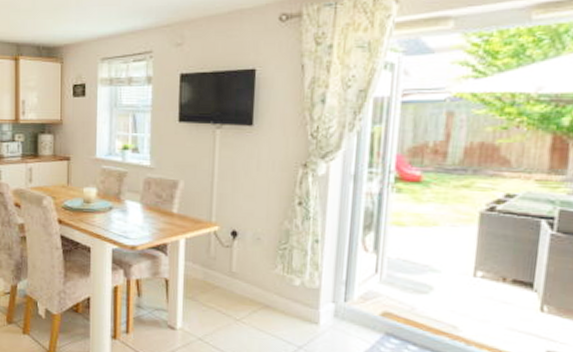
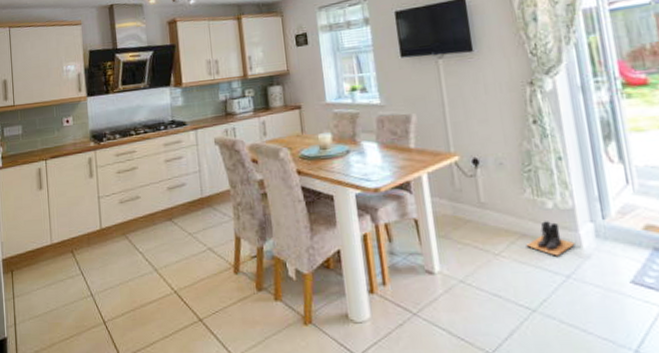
boots: none [266,296,313,329] -> present [525,221,575,256]

